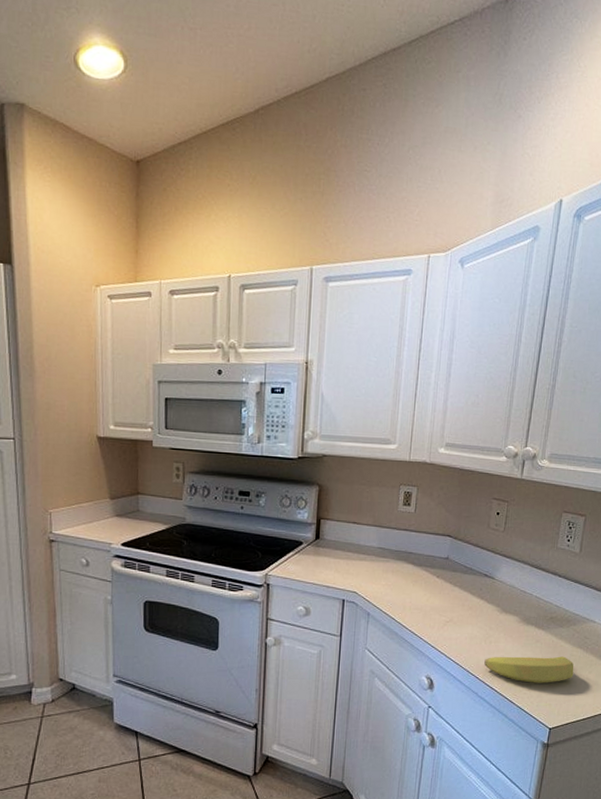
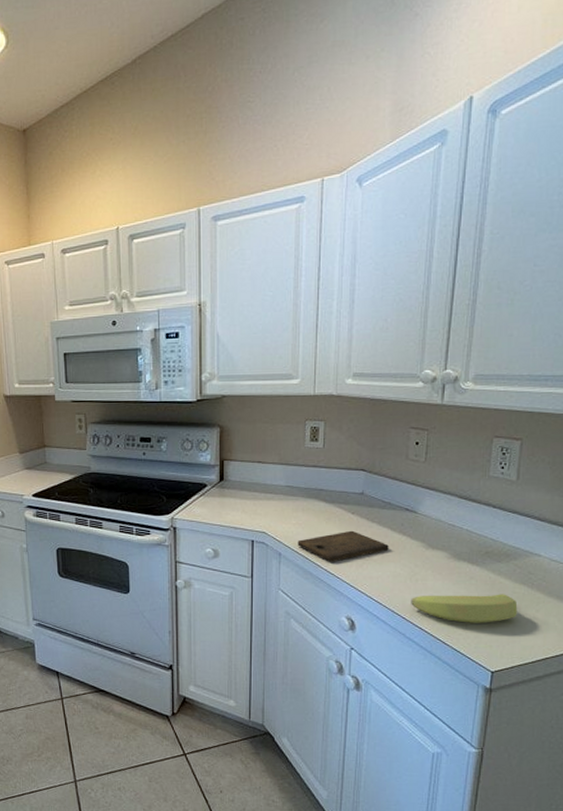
cutting board: none [385,593,468,623] -> present [297,530,389,562]

